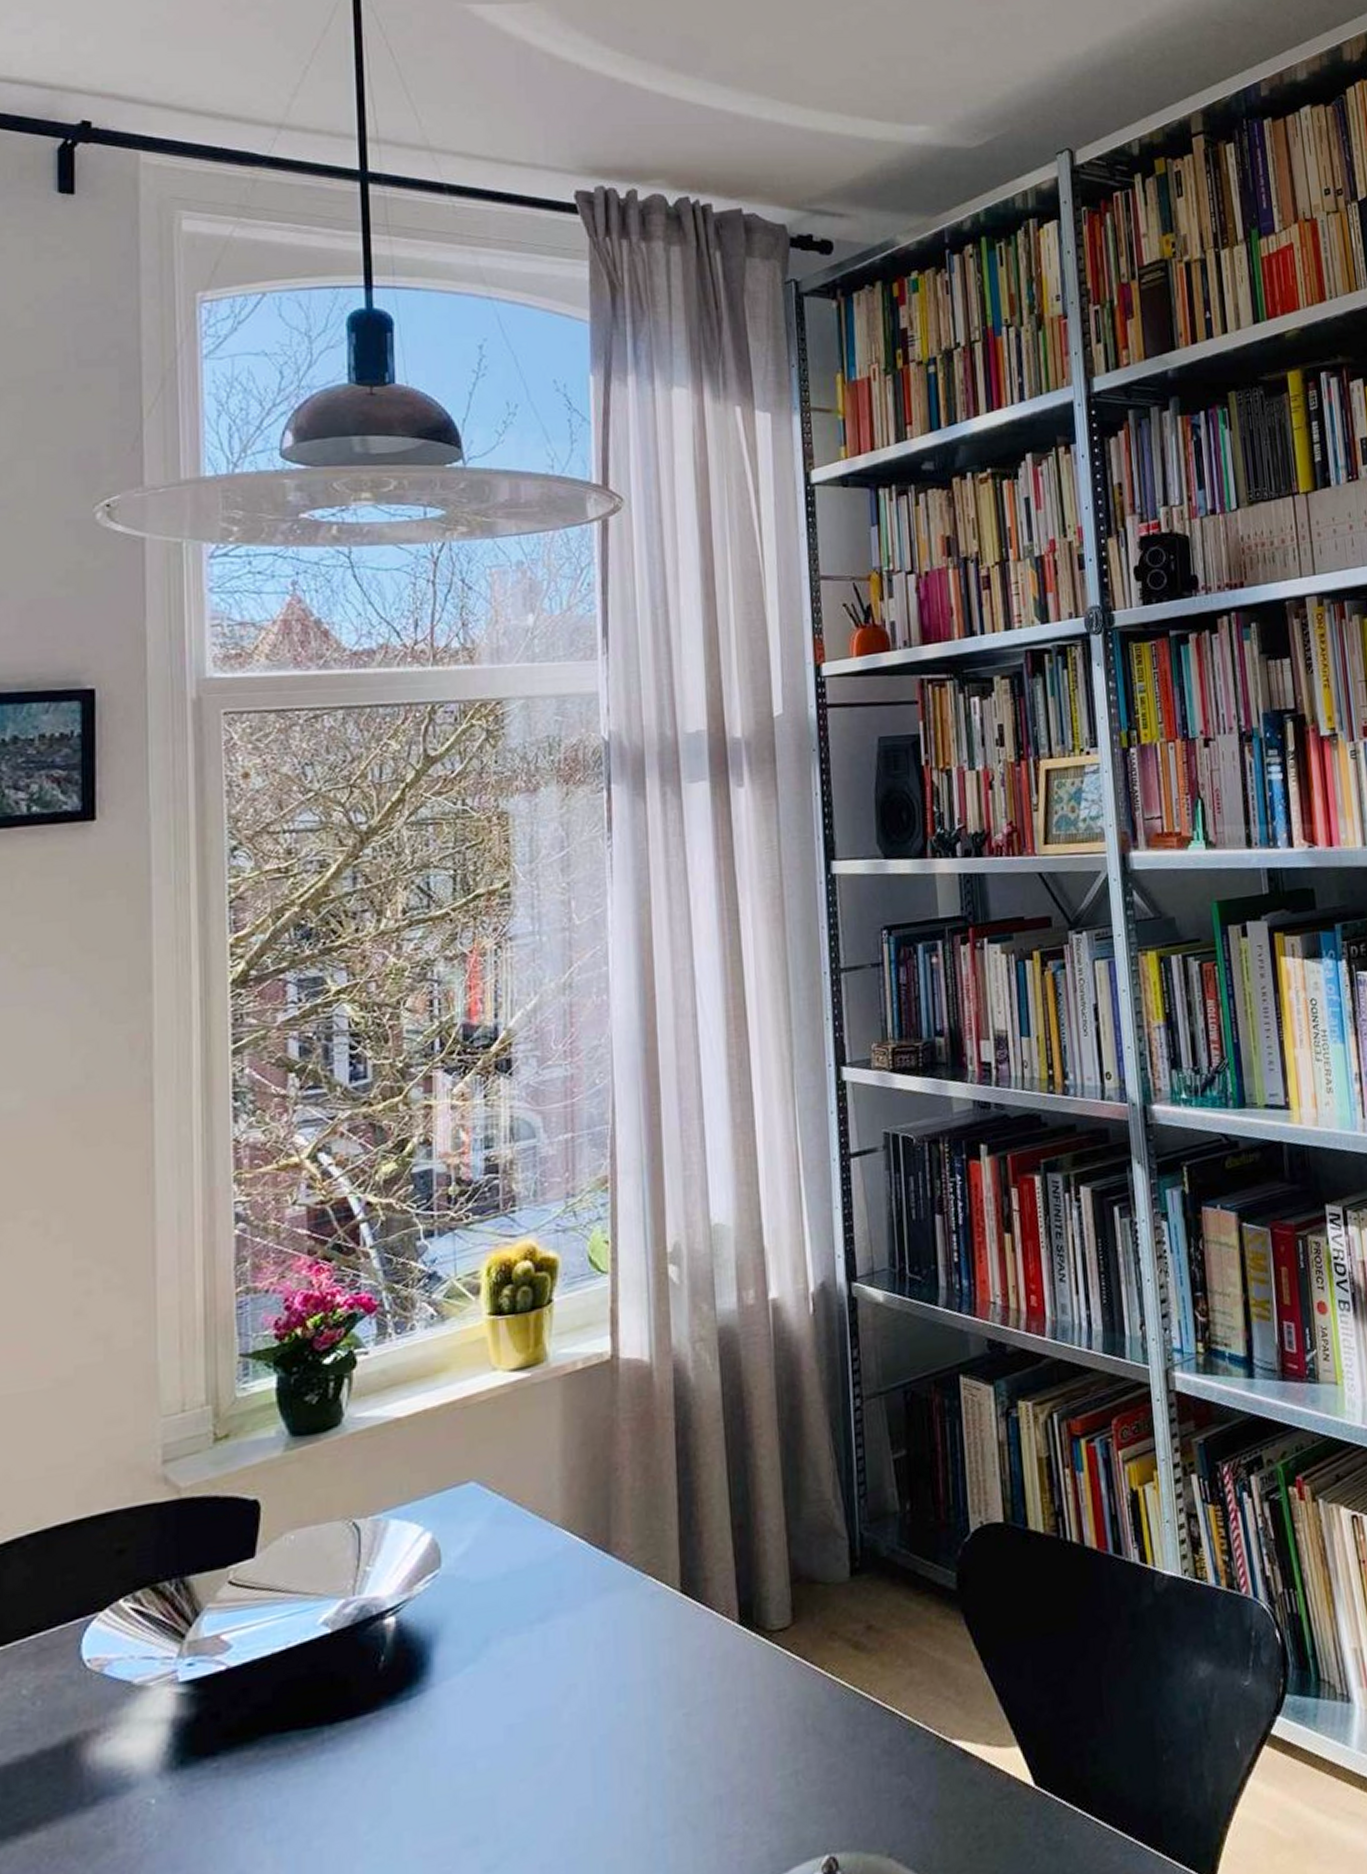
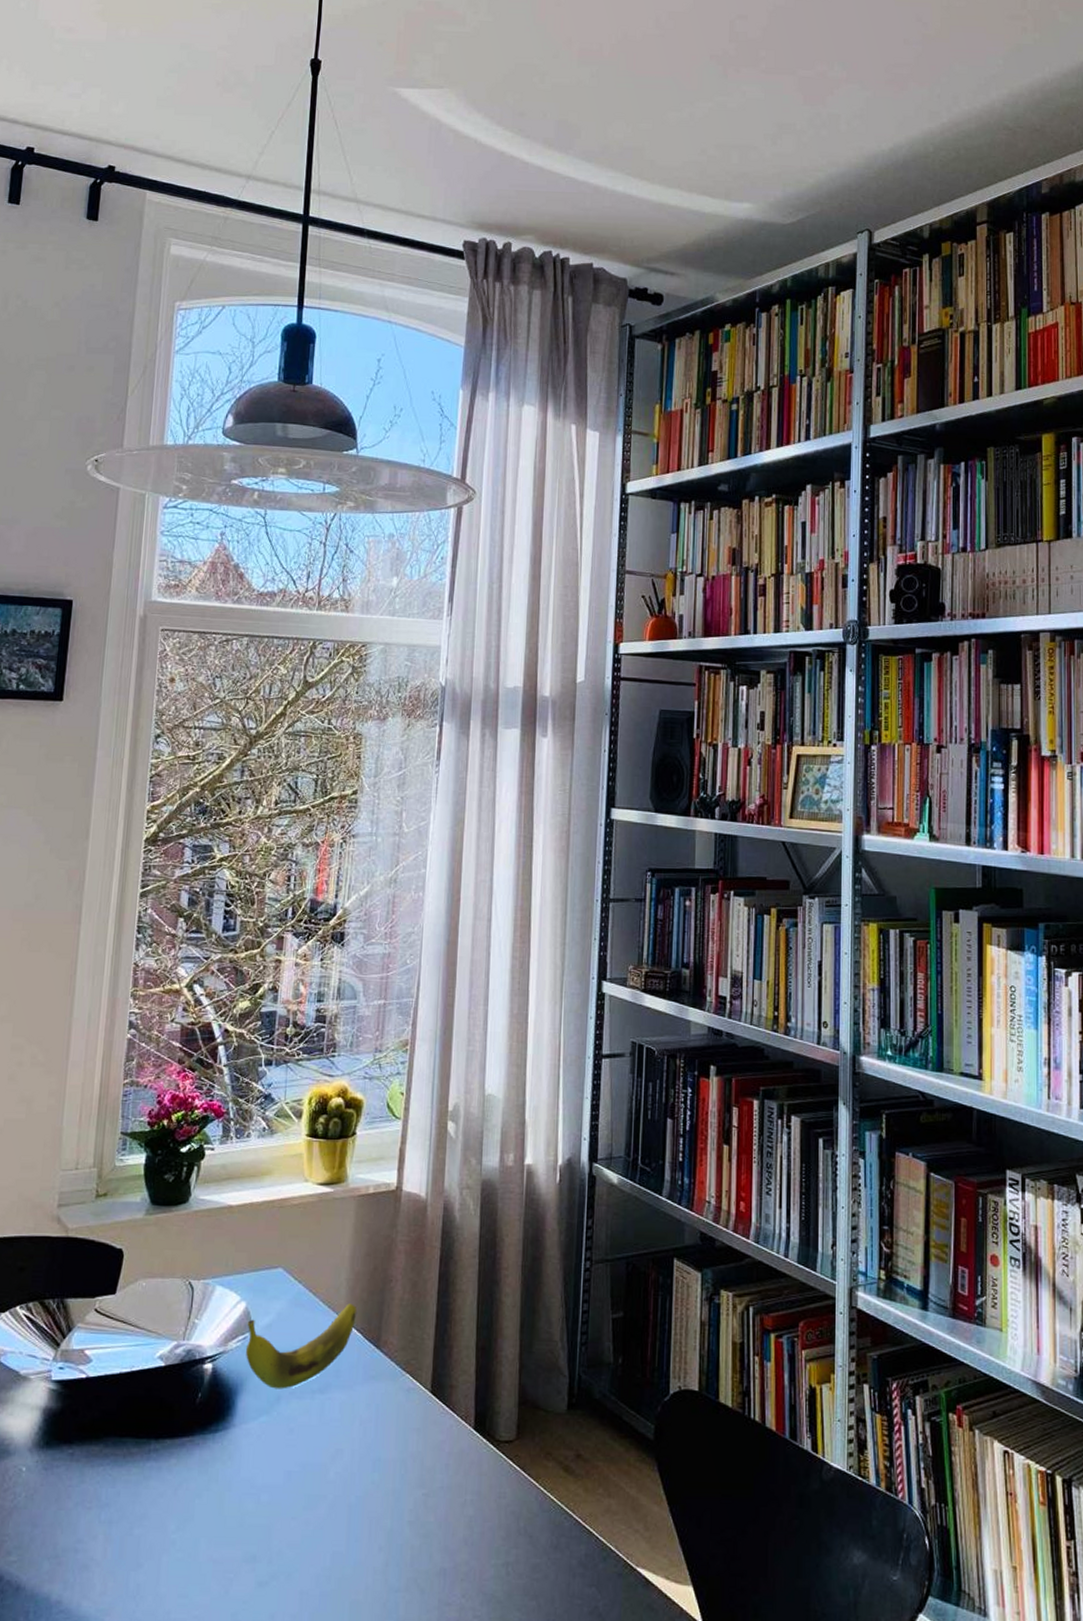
banana: none [435,1506,576,1631] -> present [246,1303,356,1389]

